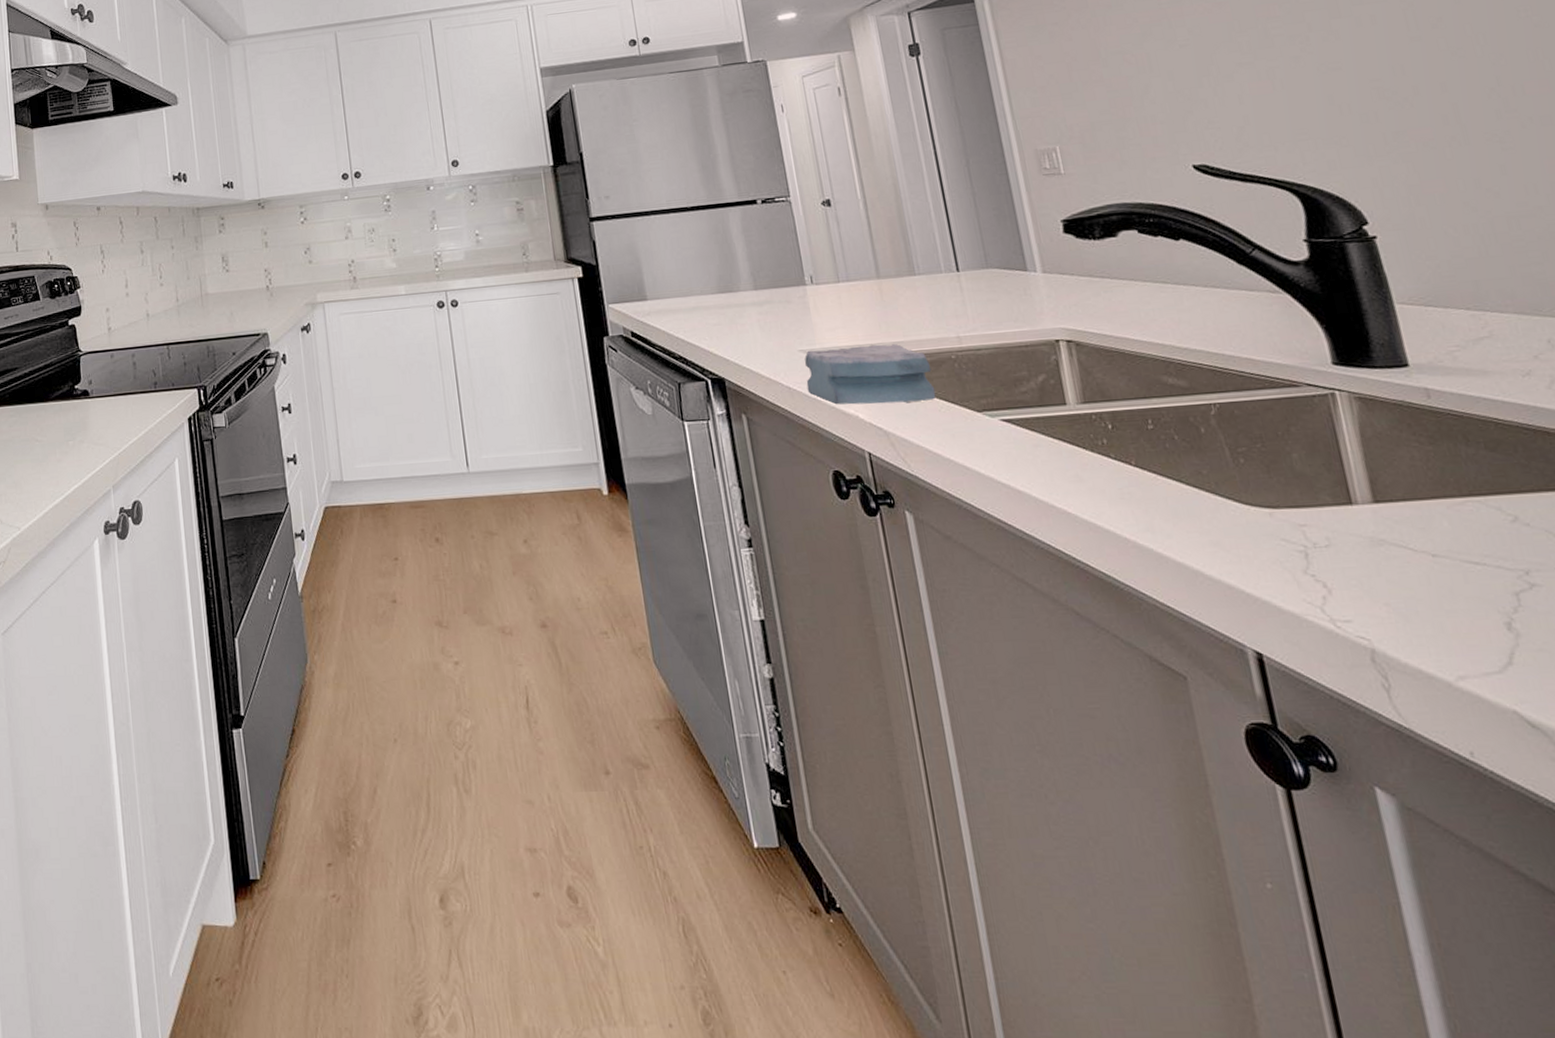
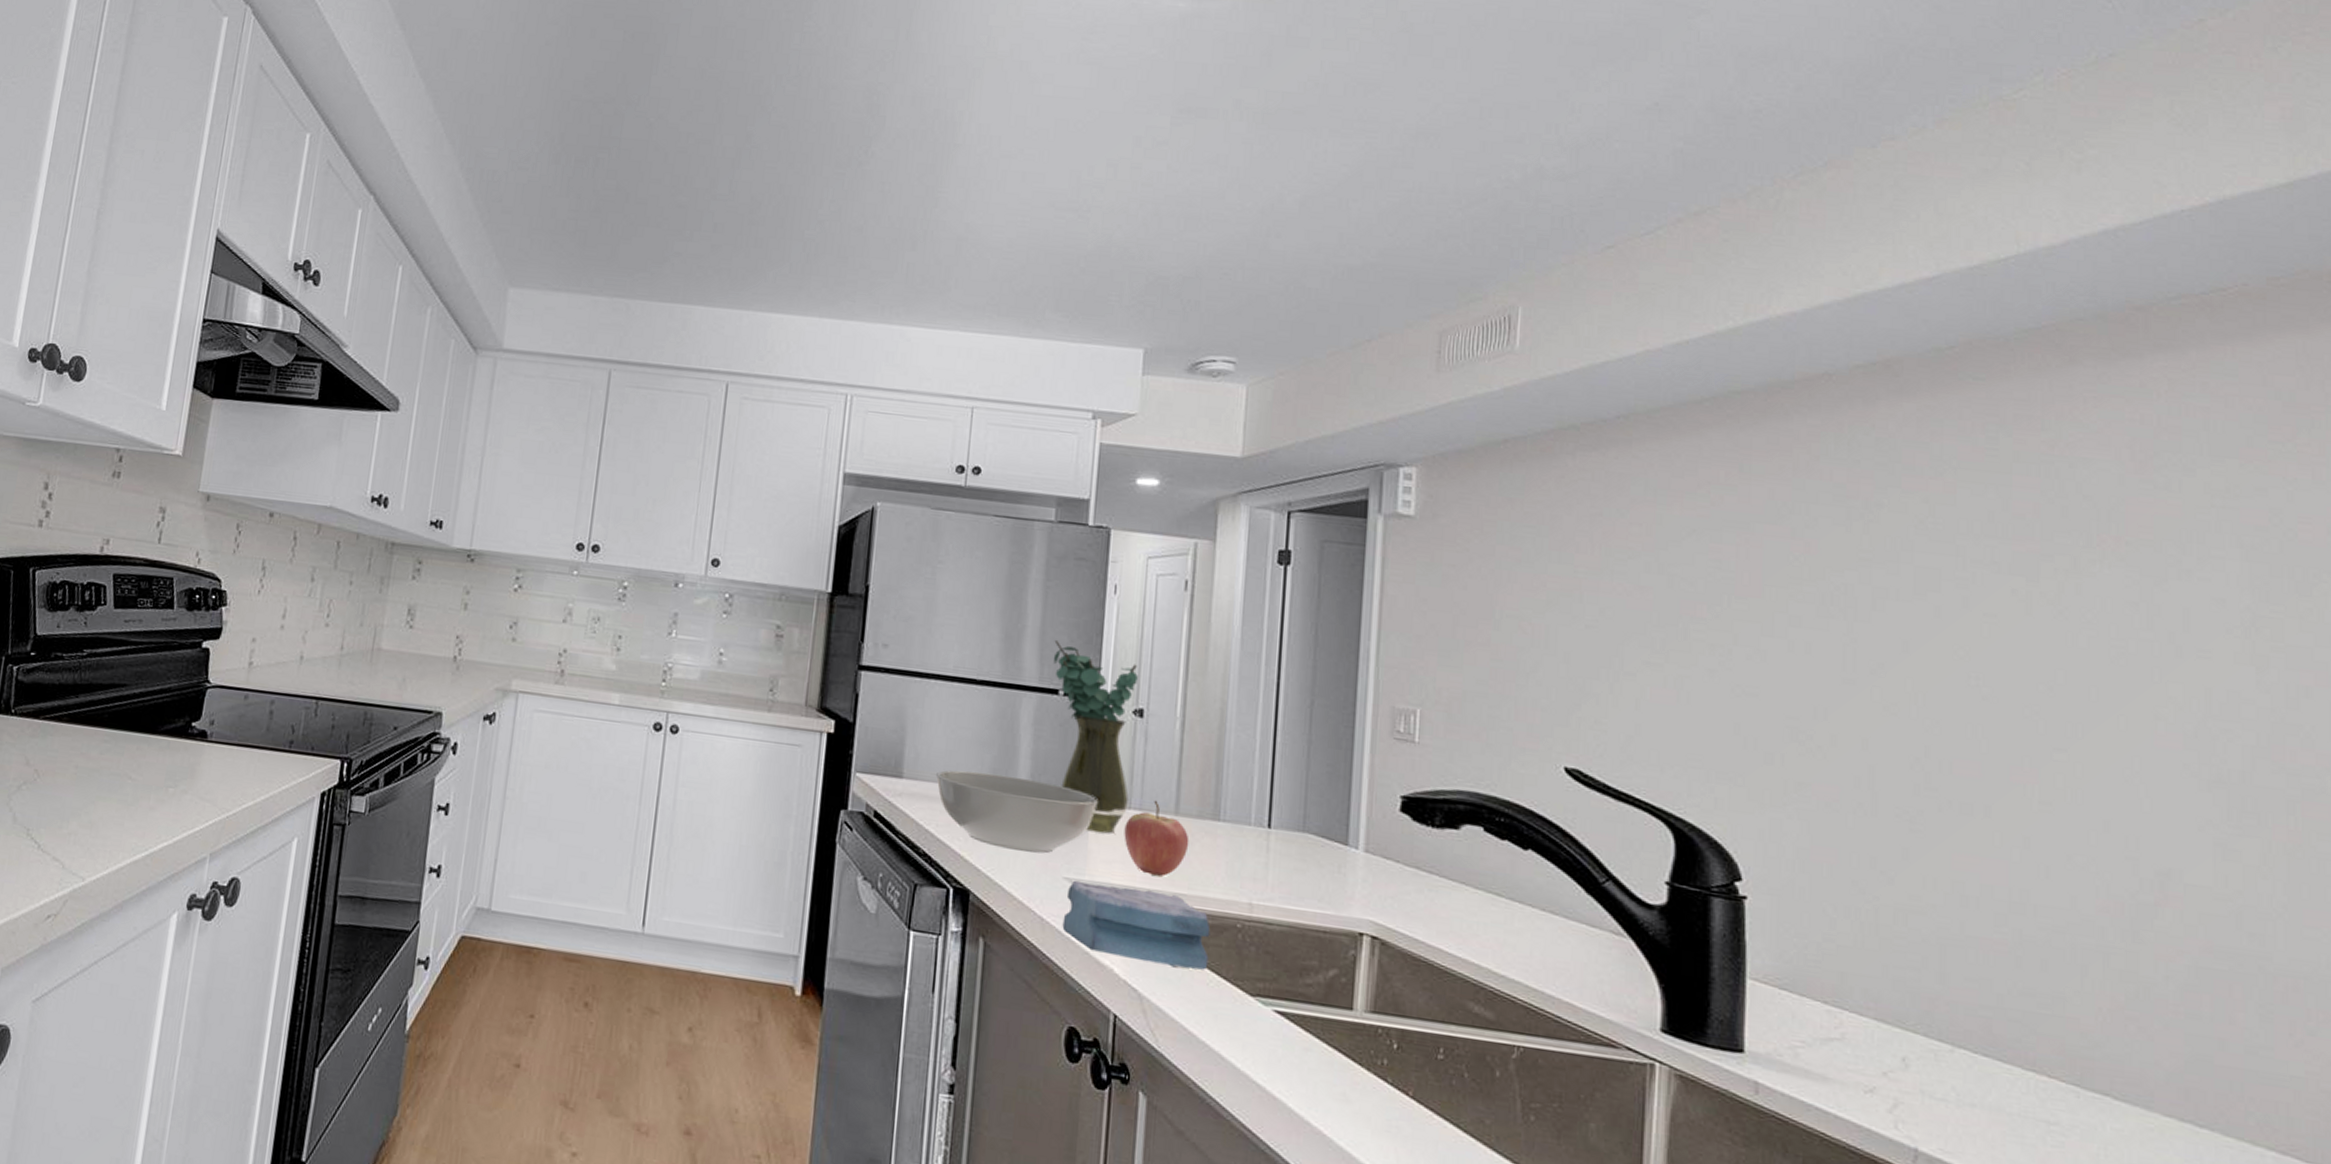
bowl: none [674,276,812,339] -> present [936,770,1098,854]
vase: none [743,161,837,309] -> present [1054,640,1138,835]
fruit: none [838,270,896,332] -> present [1124,800,1190,877]

